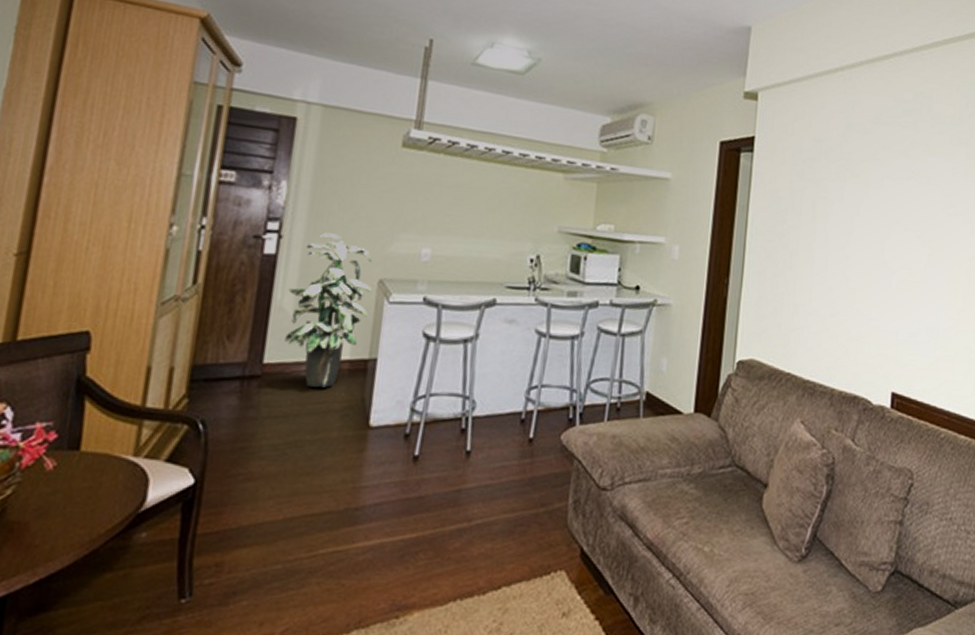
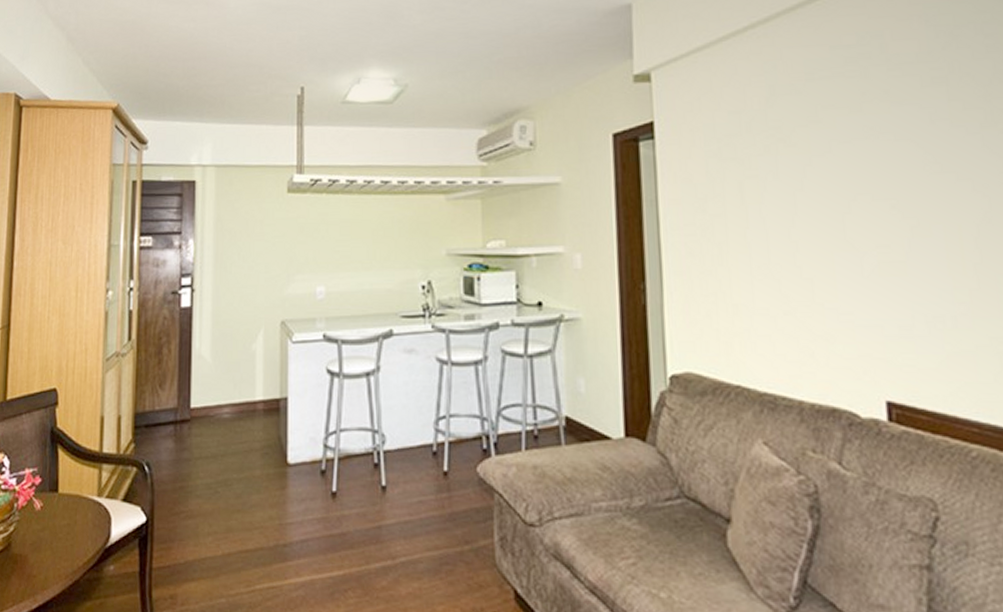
indoor plant: present [284,232,373,388] -> none [203,282,276,428]

